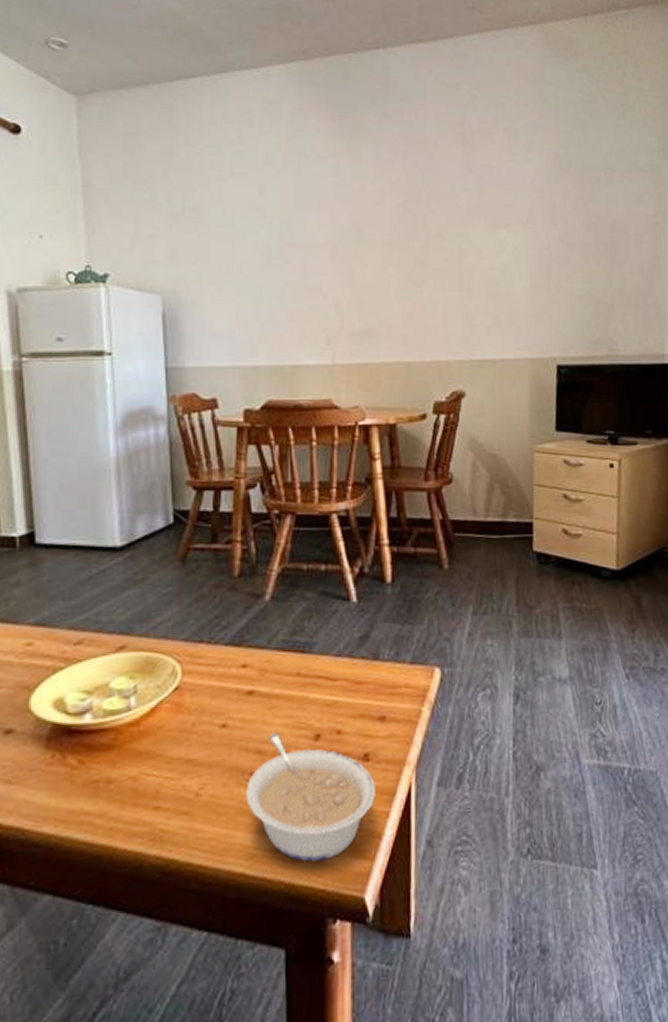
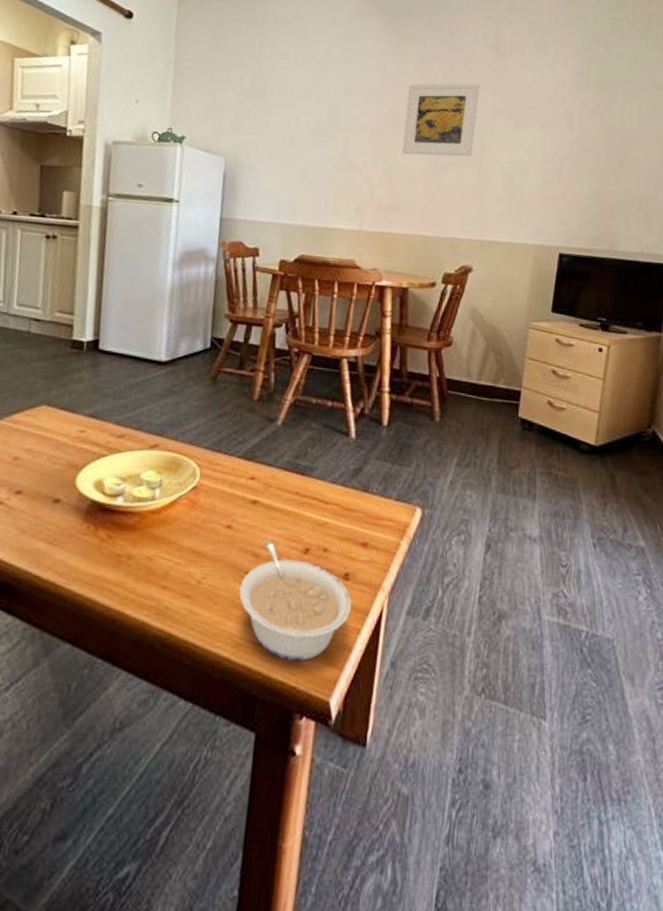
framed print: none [369,181,450,270] -> present [402,83,480,157]

